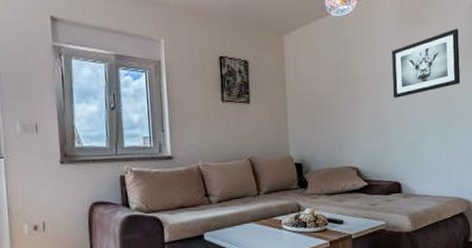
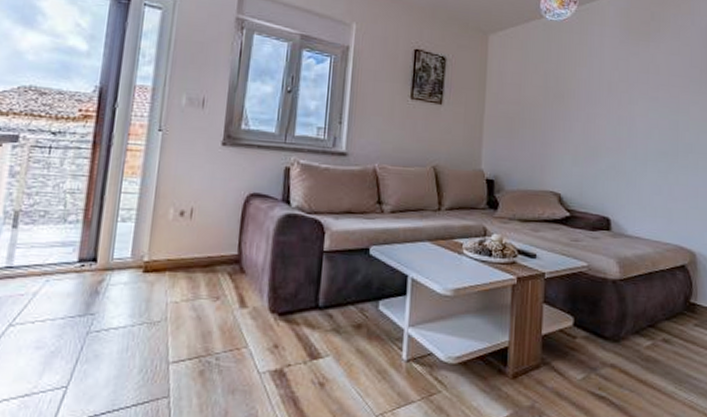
wall art: present [392,28,461,98] -> none [609,48,693,119]

